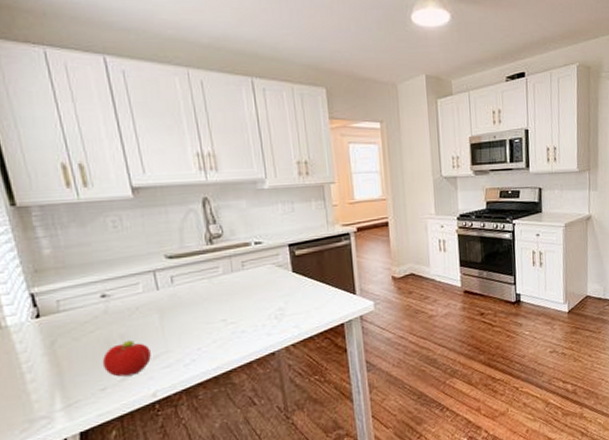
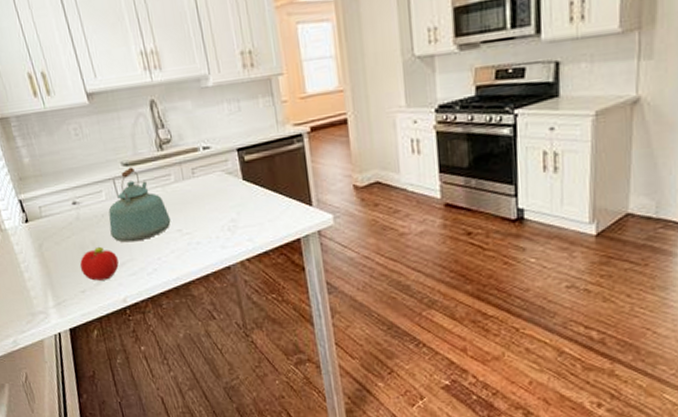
kettle: none [144,260,216,335] -> present [108,167,171,243]

